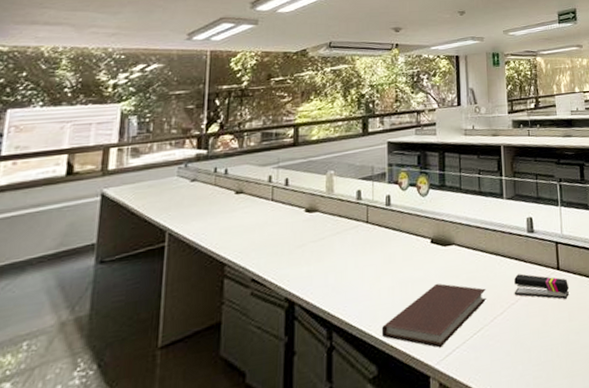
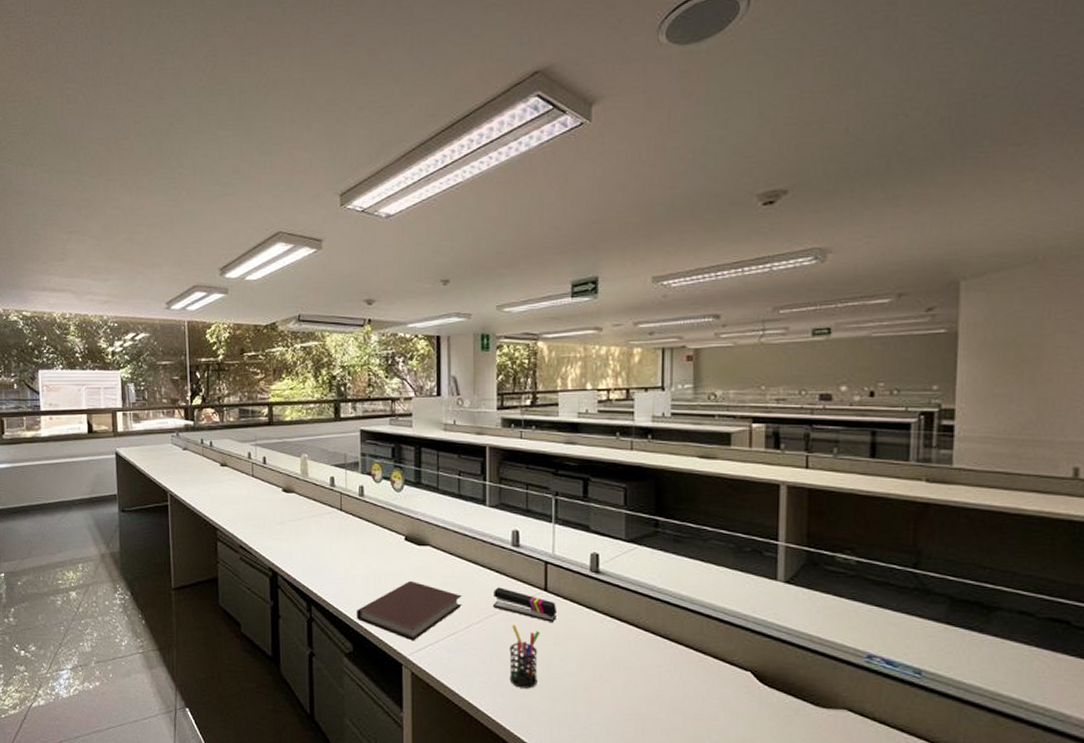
pen holder: none [531,308,558,373] -> present [509,624,540,689]

